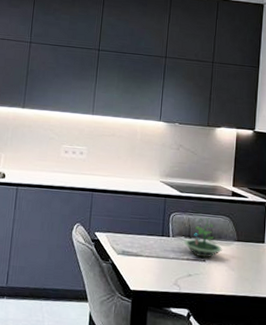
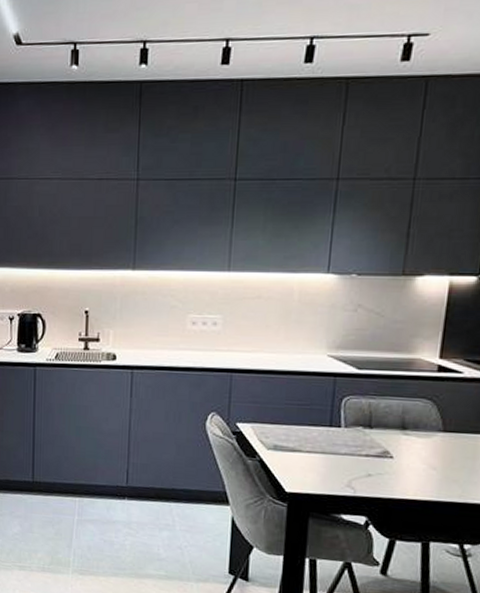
terrarium: present [183,218,223,258] -> none [361,402,421,454]

